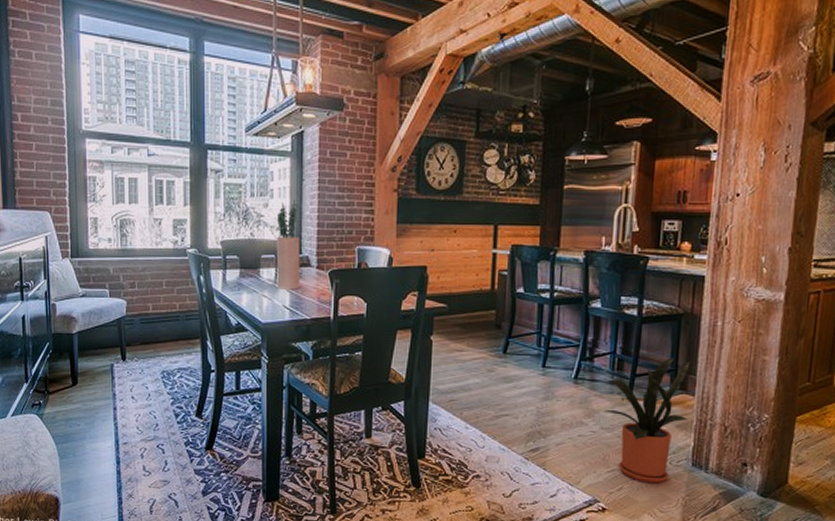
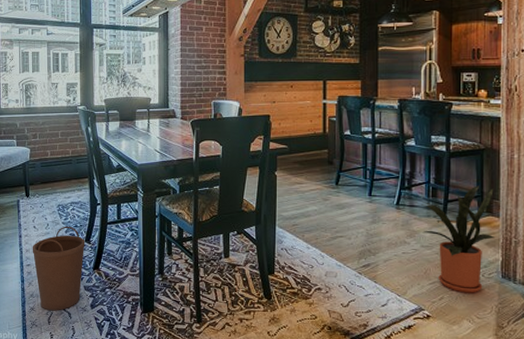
basket: none [130,397,196,499] -> present [32,226,85,311]
vase: present [276,200,300,290] -> none [148,65,168,137]

